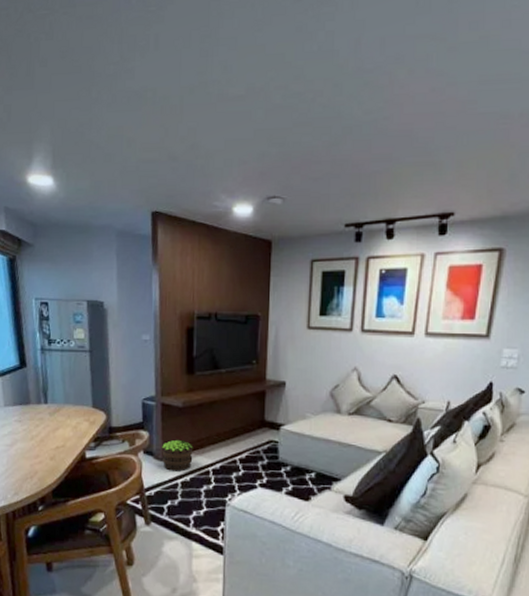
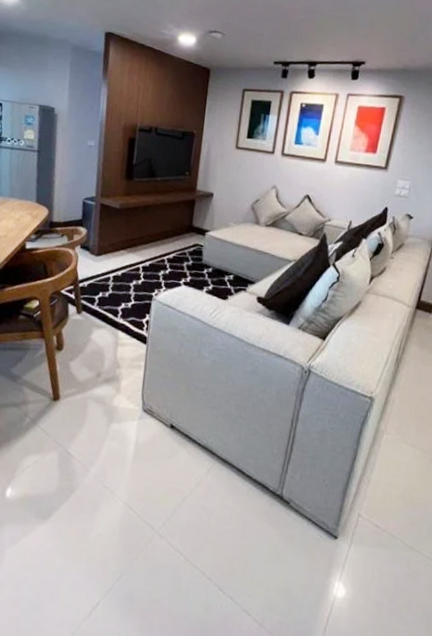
potted plant: present [162,439,193,472] -> none [97,237,126,267]

